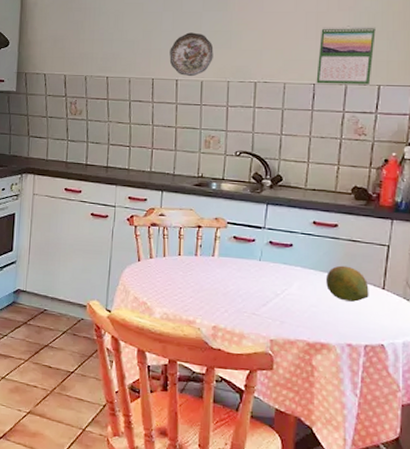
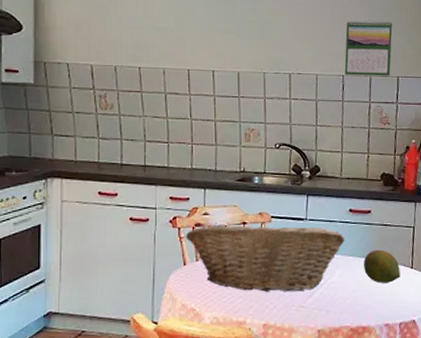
fruit basket: none [140,226,306,299] -> present [185,222,345,292]
decorative plate: present [169,32,214,77] -> none [204,21,248,68]

